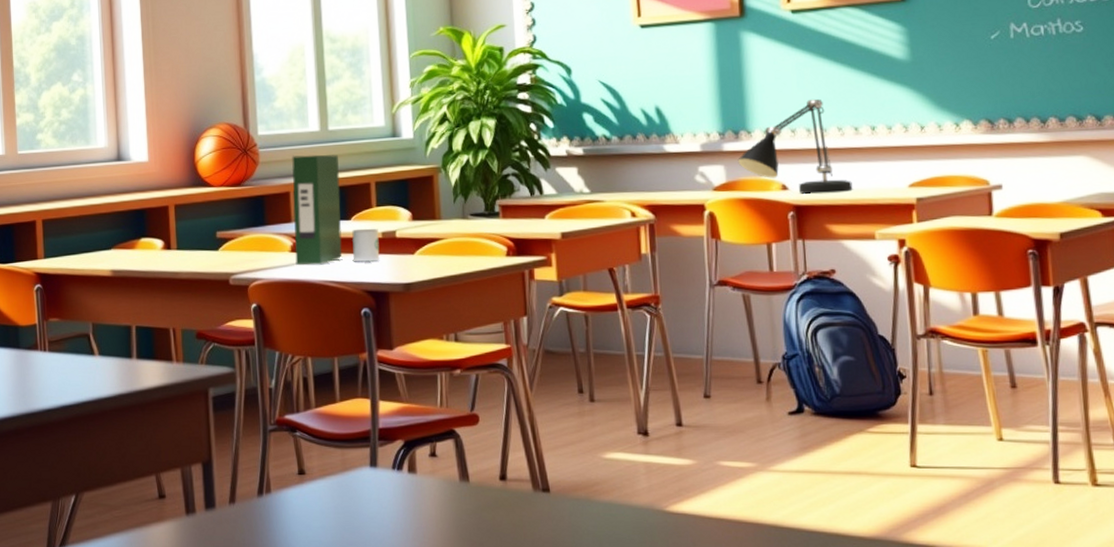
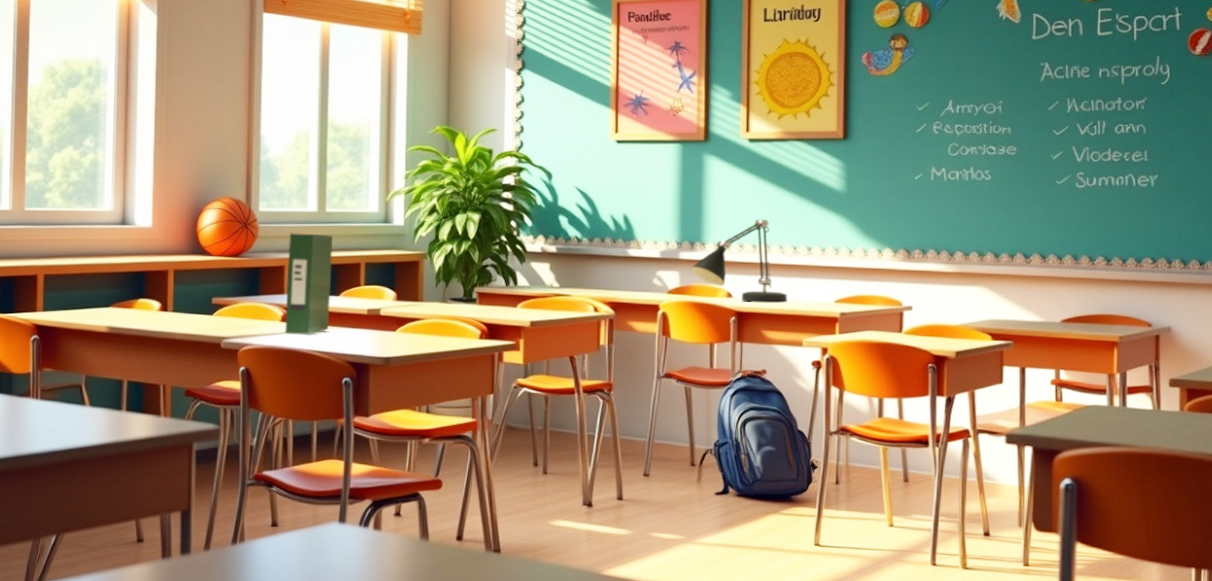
mug: present [352,228,380,262] -> none [339,304,364,335]

